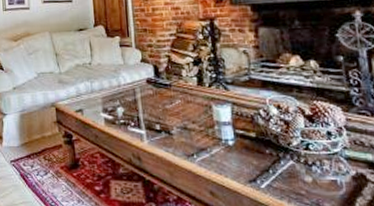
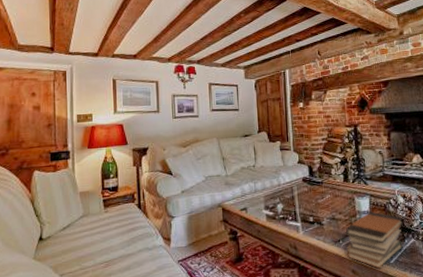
book stack: none [200,123,279,193] -> present [345,211,404,269]

